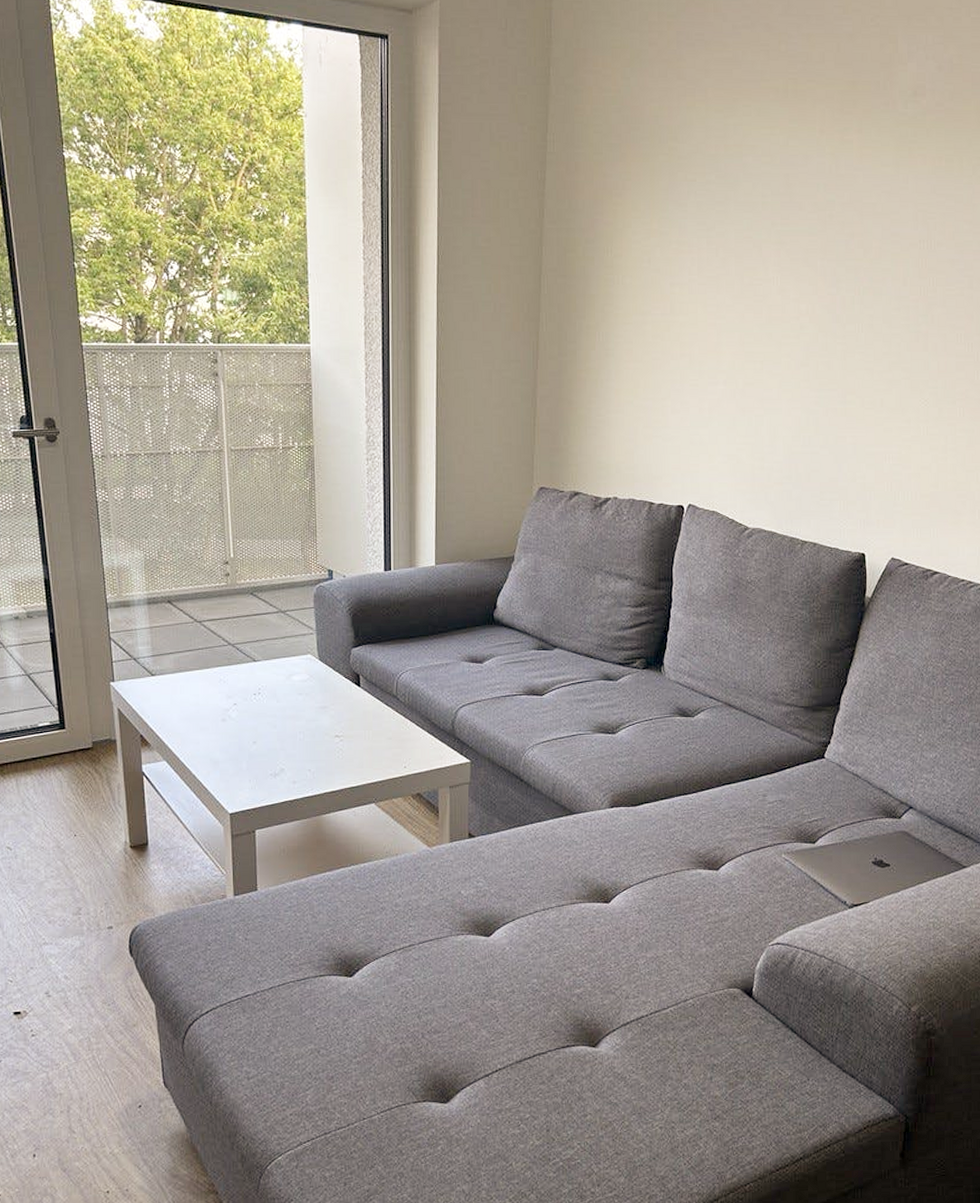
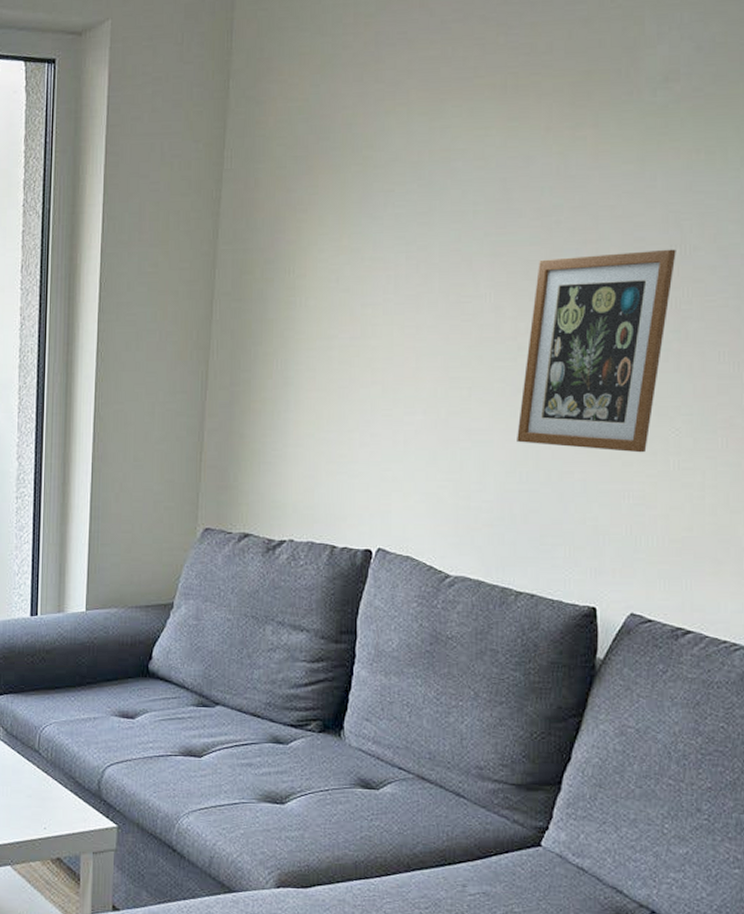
picture frame: none [800,243,924,420] -> present [517,249,676,453]

